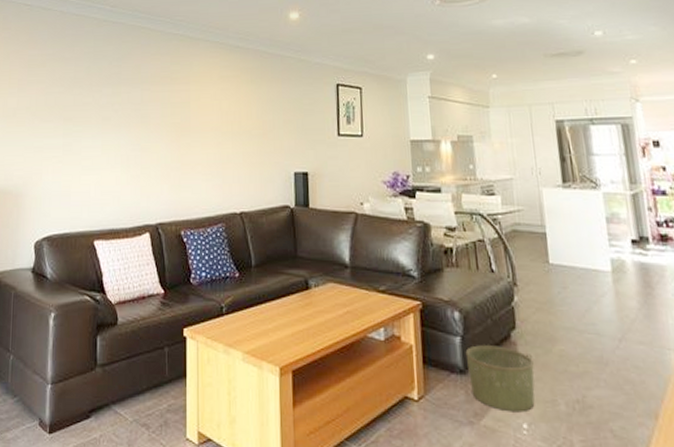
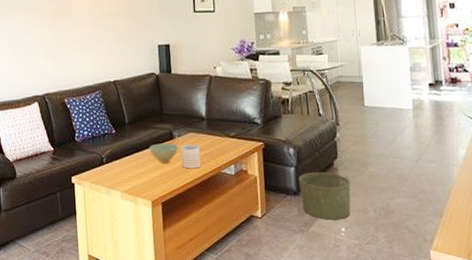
bowl: none [279,293,315,320] -> present [149,143,179,164]
mug: none [318,298,343,329] -> present [181,144,202,169]

